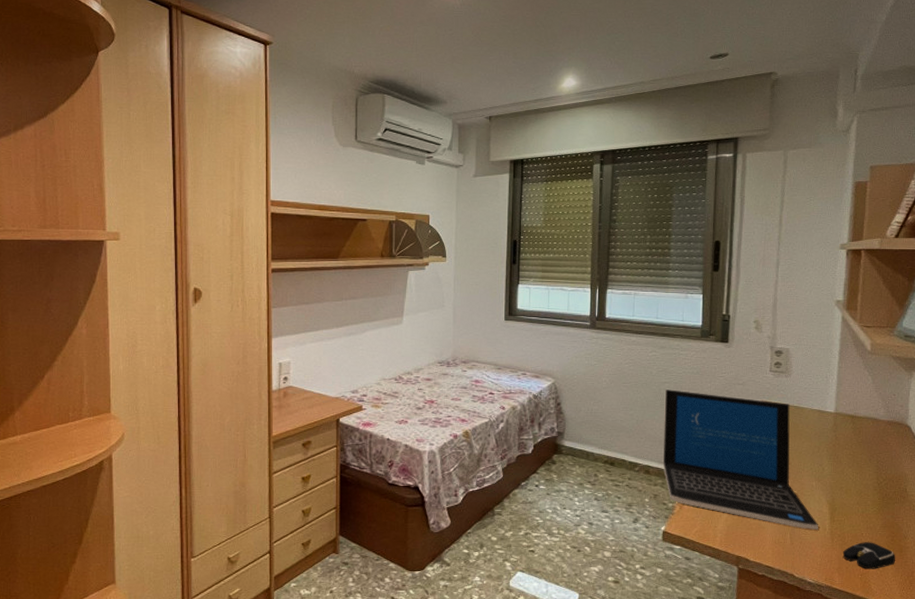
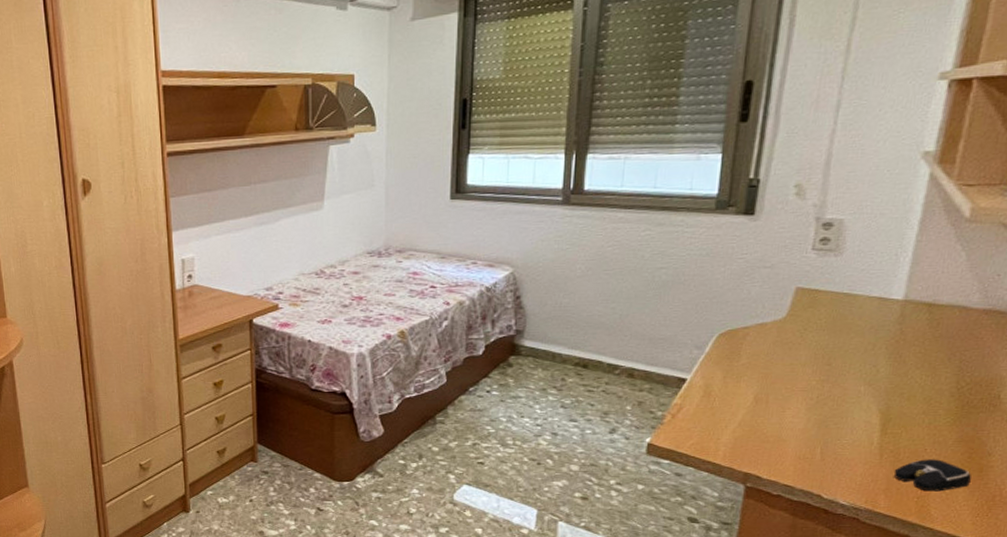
laptop: present [662,388,818,531] -> none [652,275,863,445]

